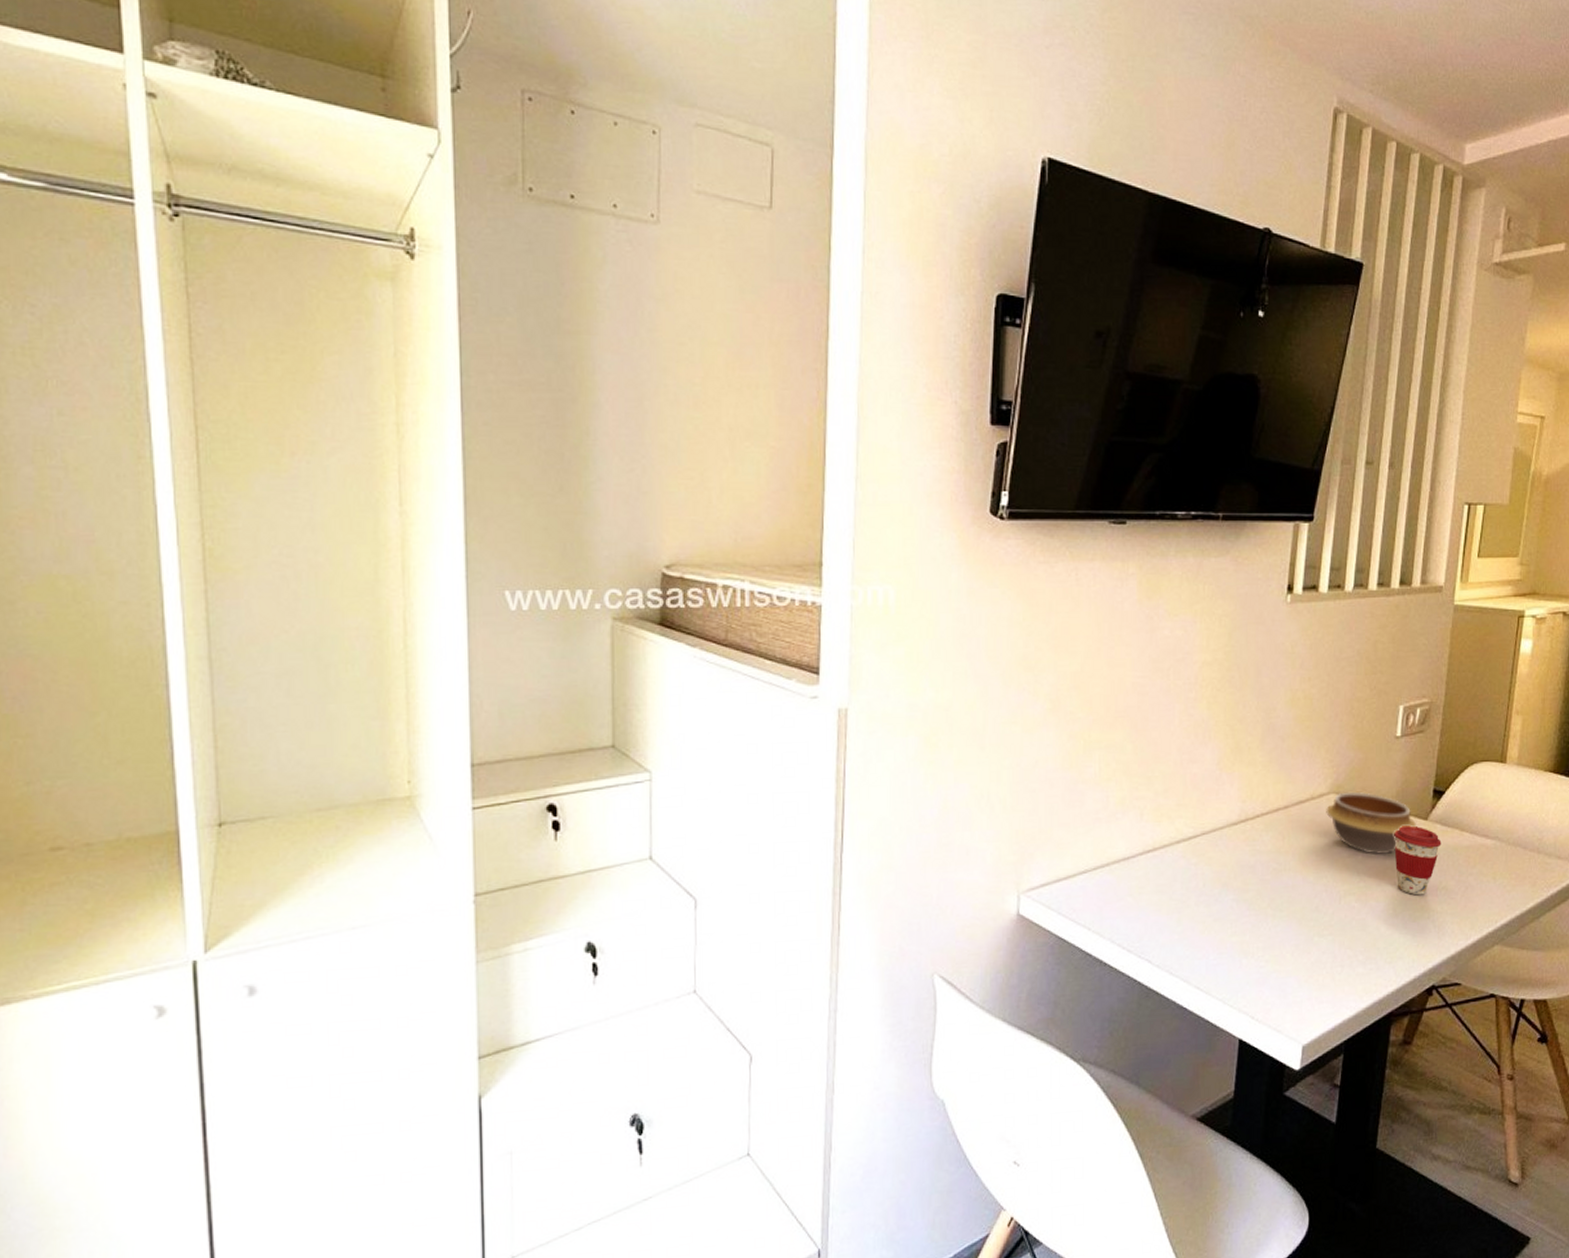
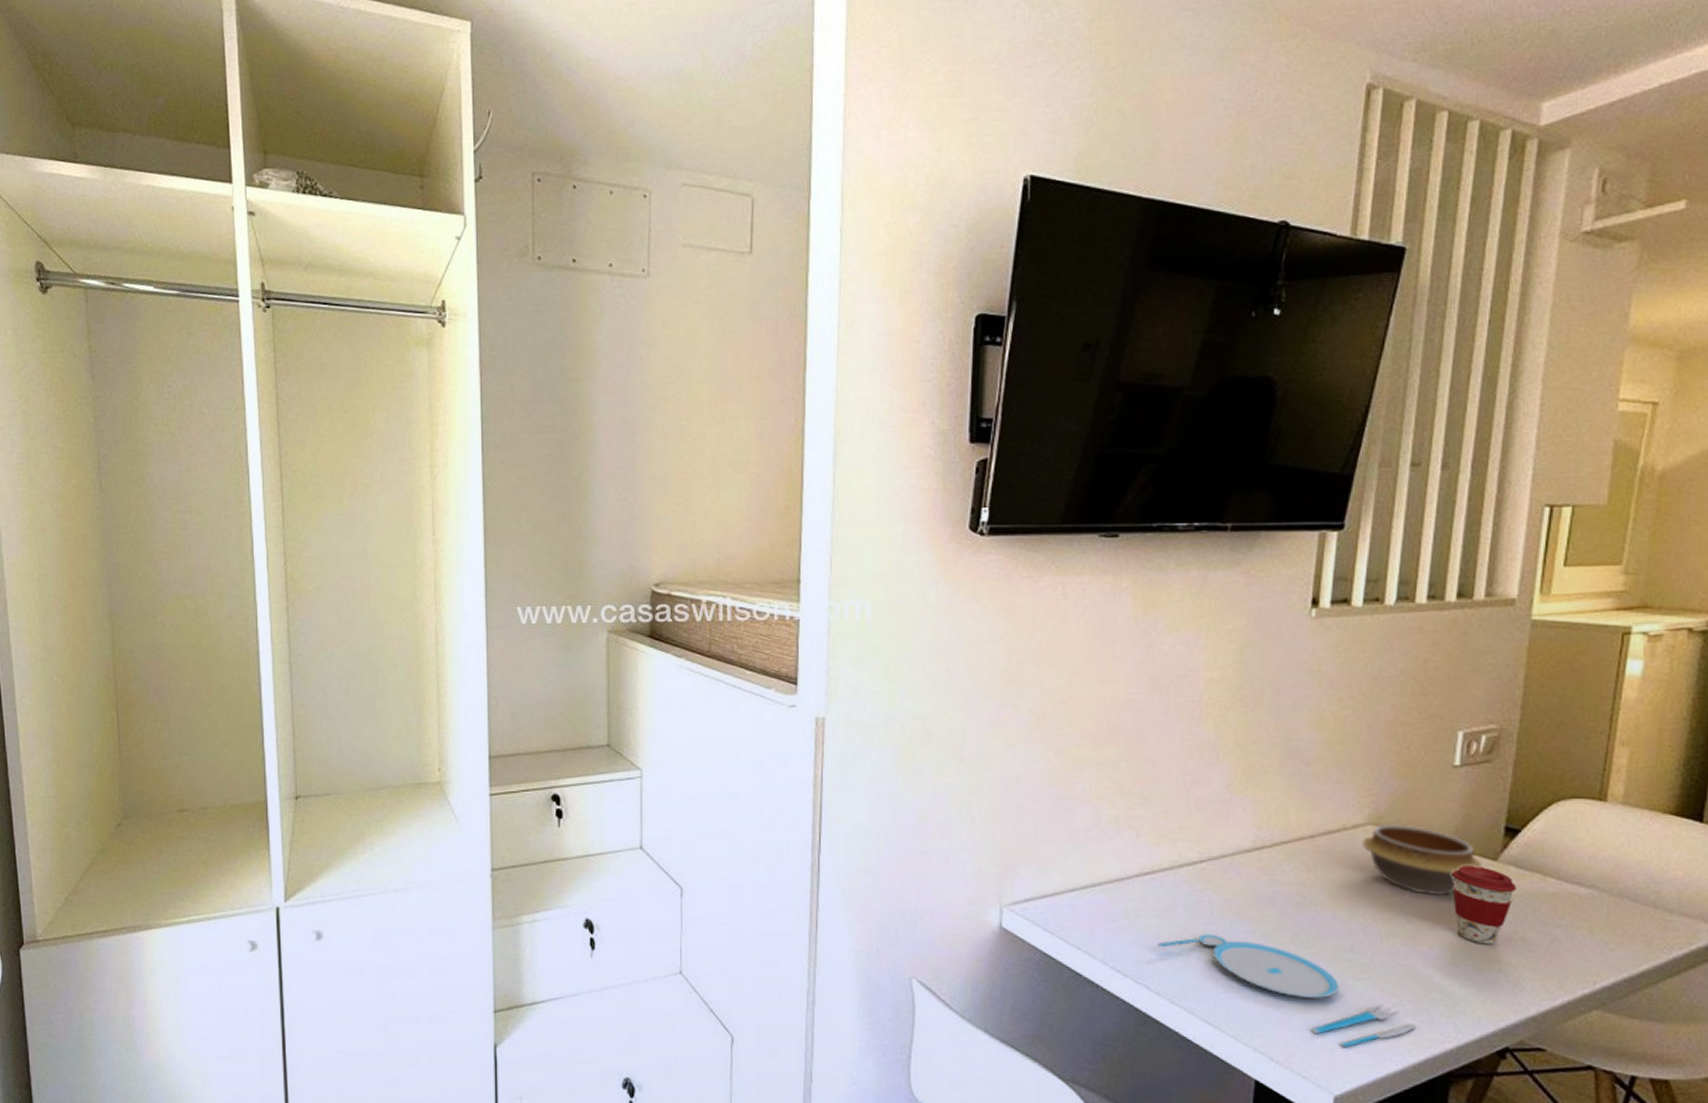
plate: none [1158,904,1366,1001] -> present [1158,933,1416,1048]

